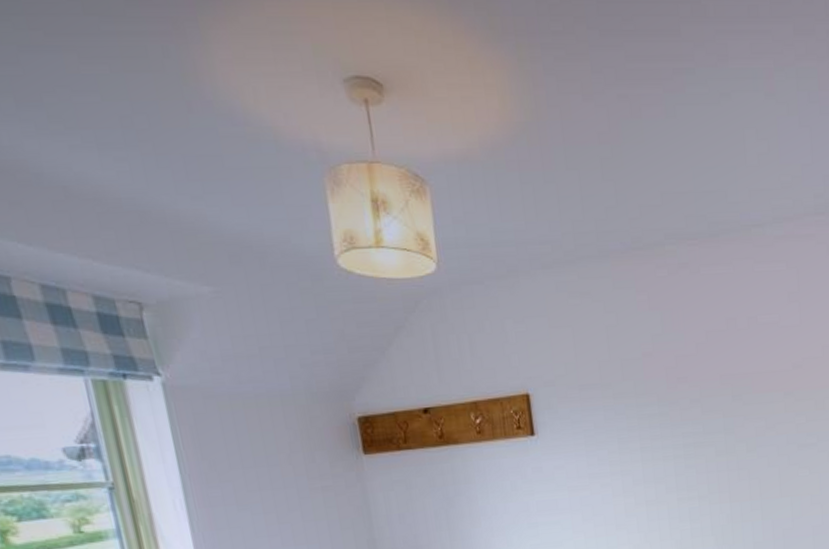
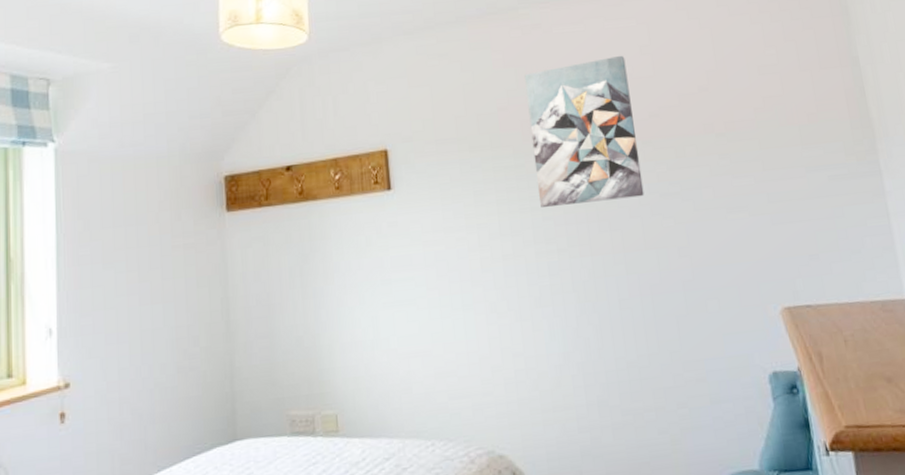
wall art: none [670,301,783,455] -> present [524,55,644,207]

